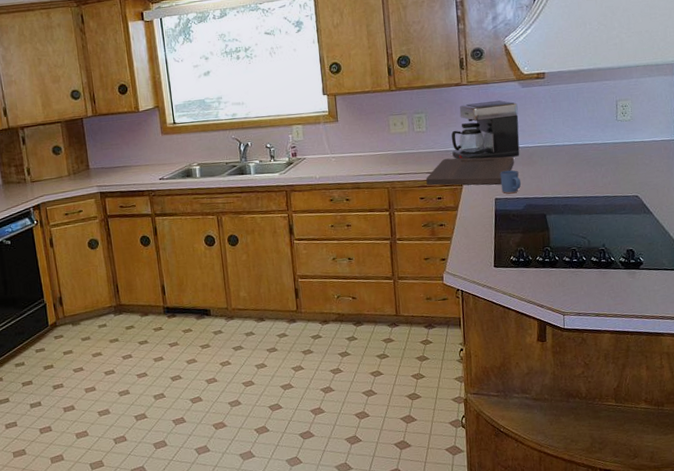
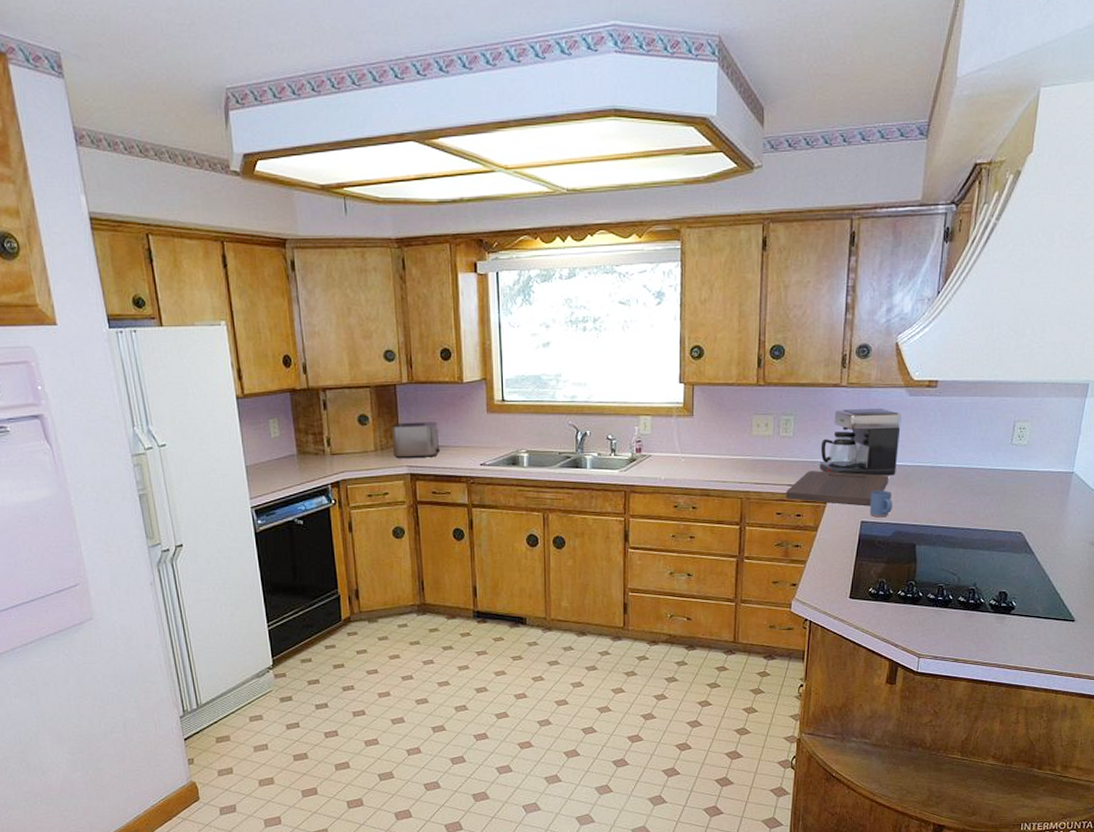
toaster: none [81,146,124,181] -> present [391,422,441,459]

